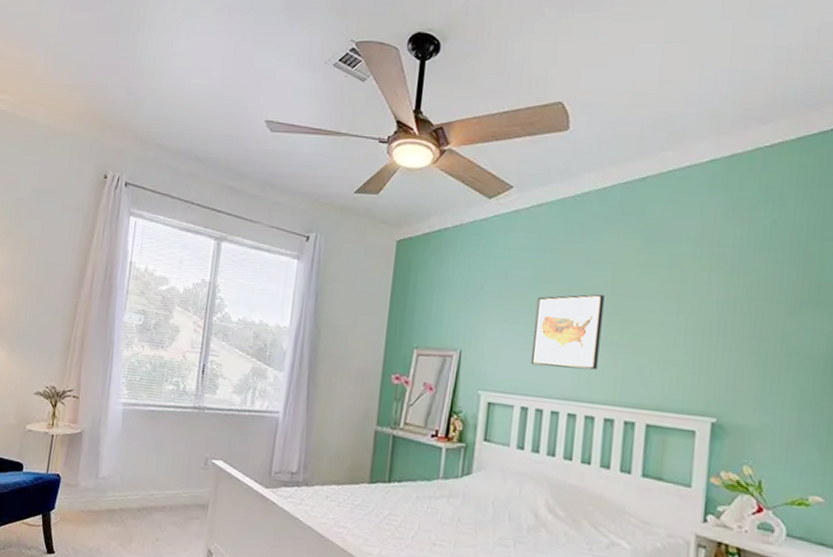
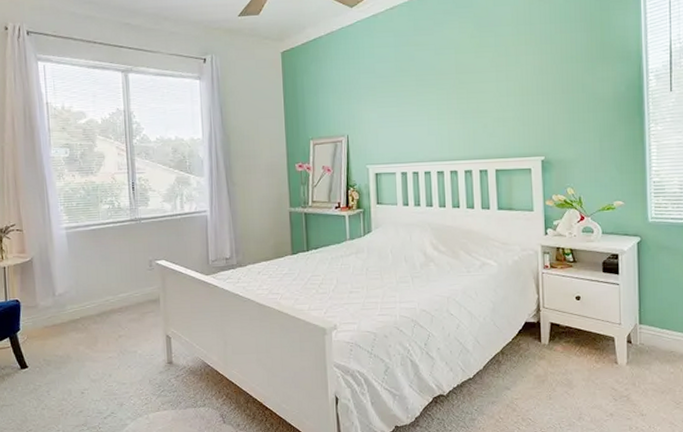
wall art: present [530,294,605,371] -> none [401,73,454,138]

